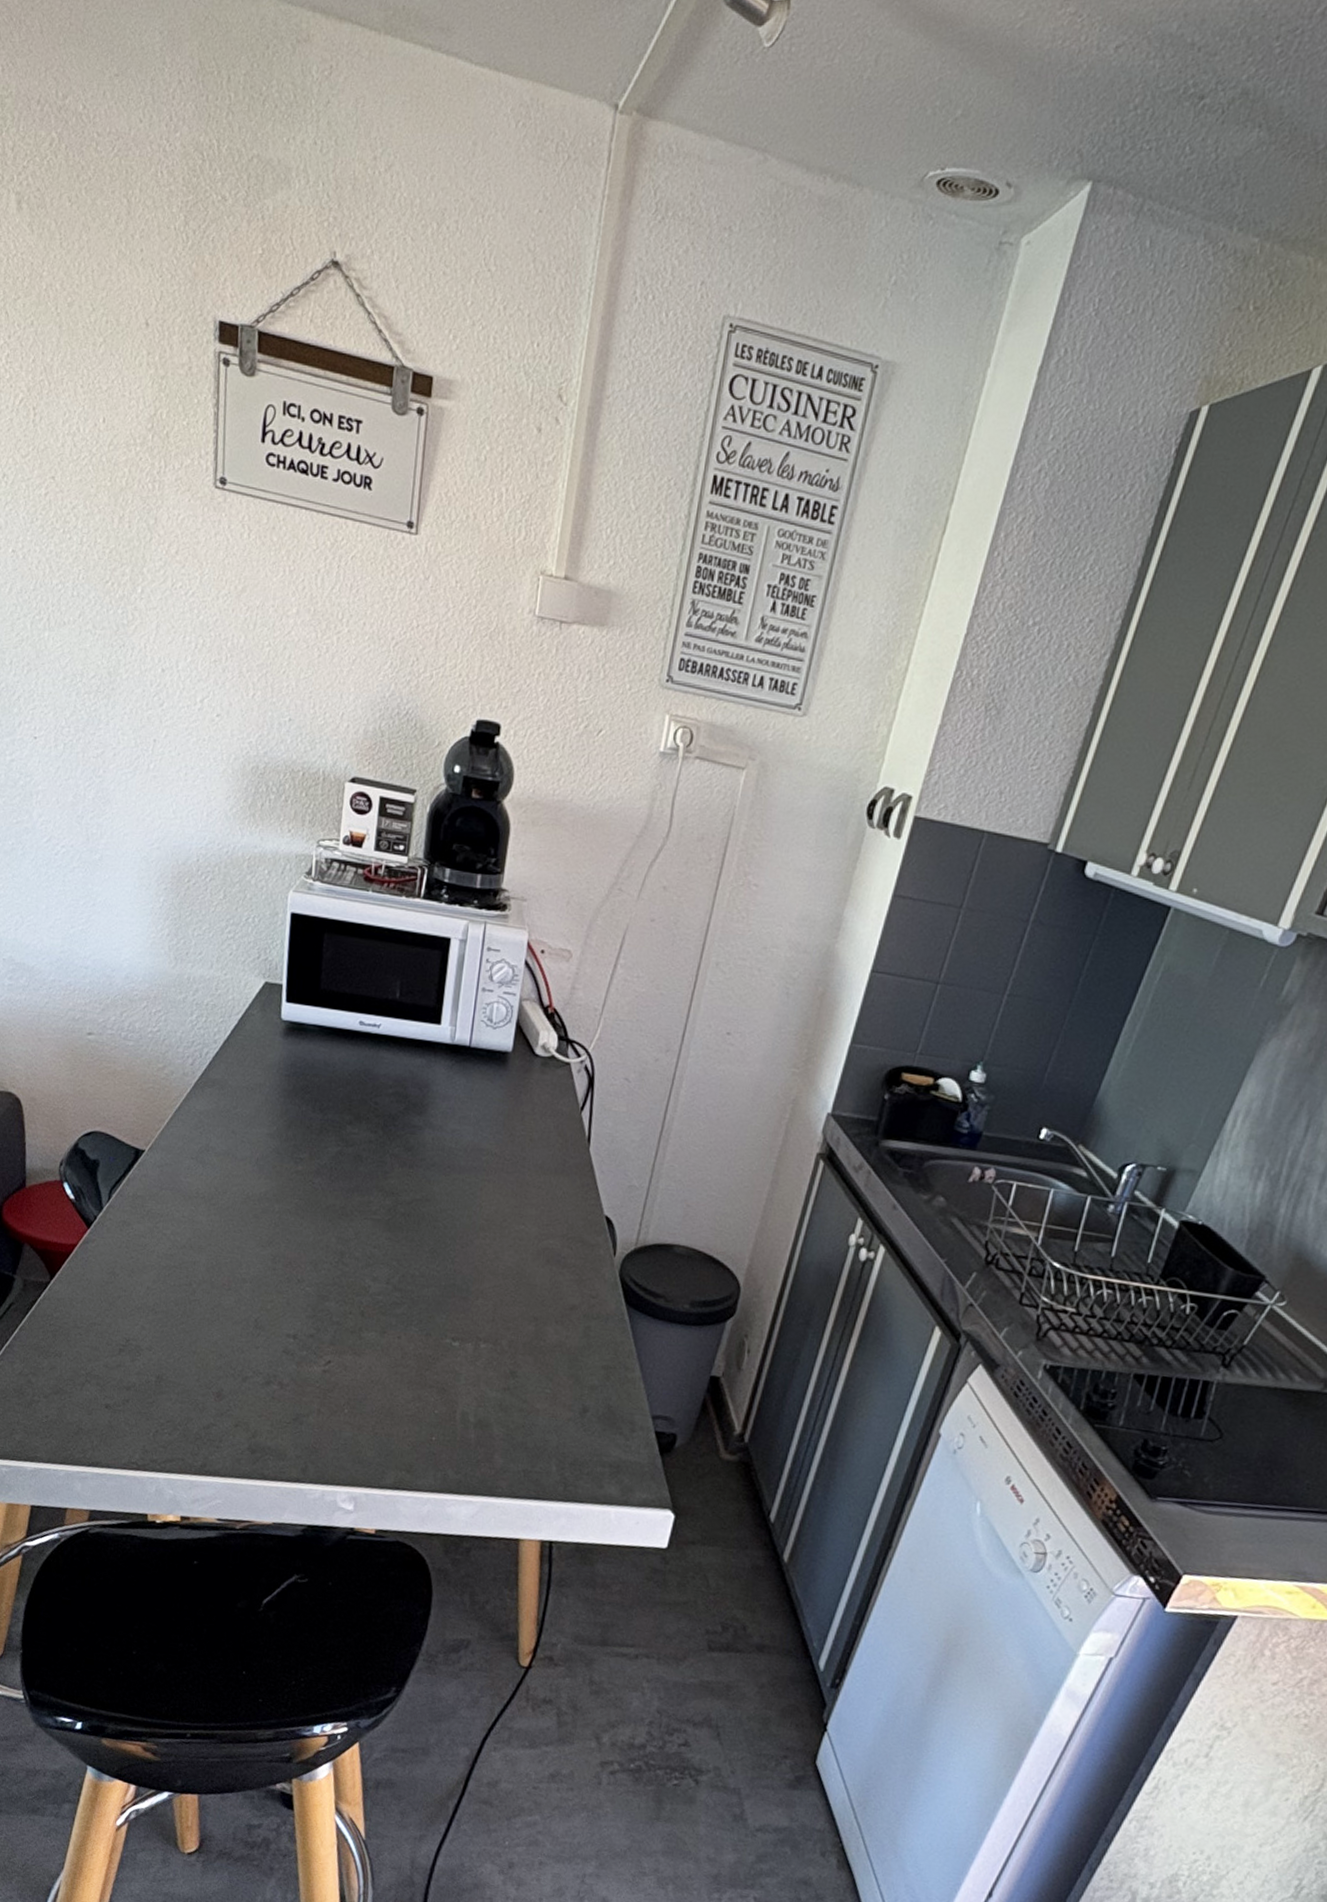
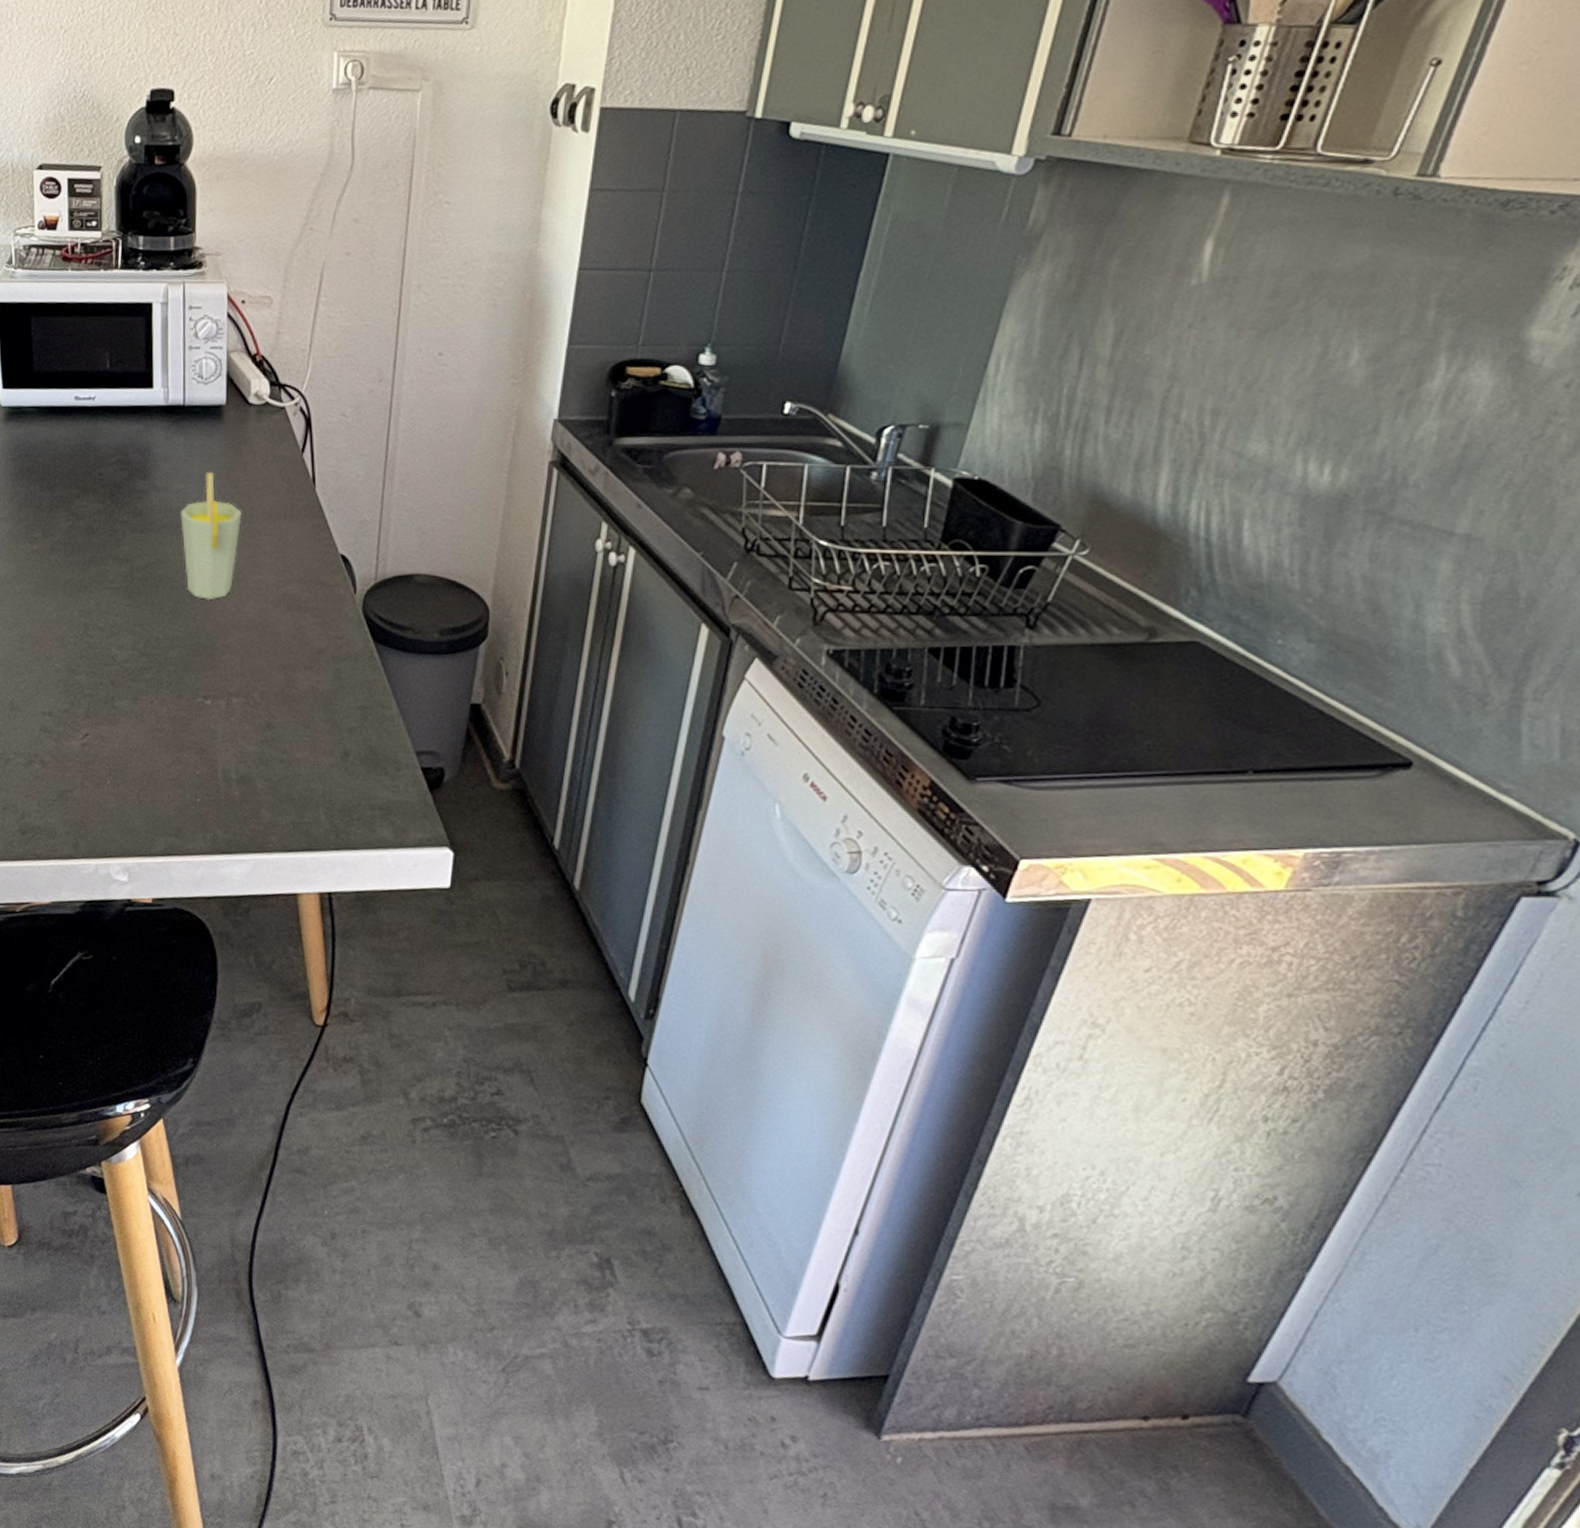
cup: none [449,1116,515,1244] -> present [180,471,243,601]

